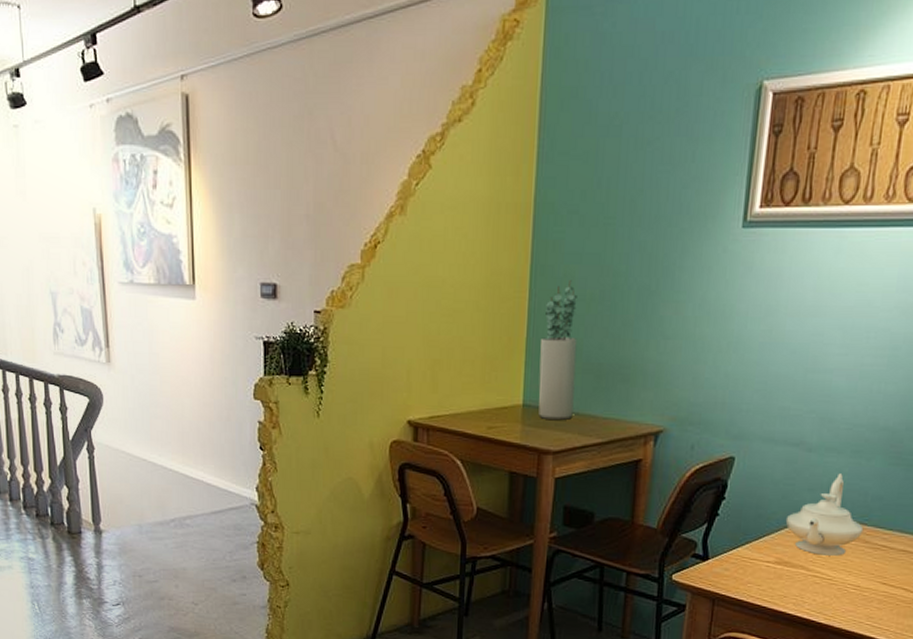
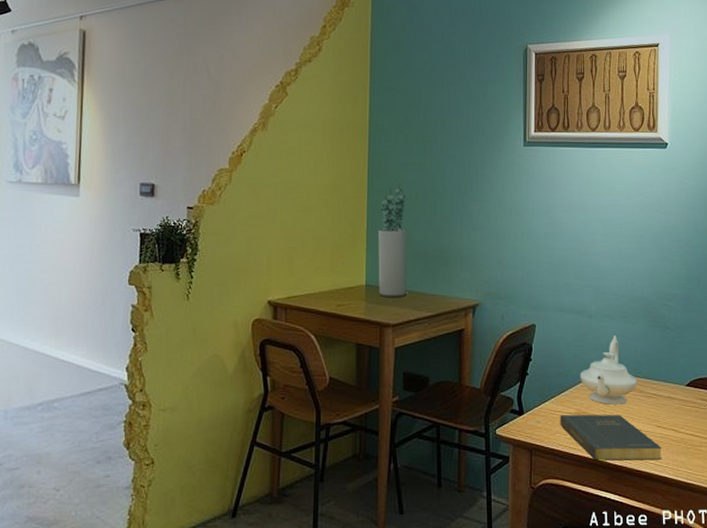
book: none [753,563,884,622] -> present [560,415,662,462]

